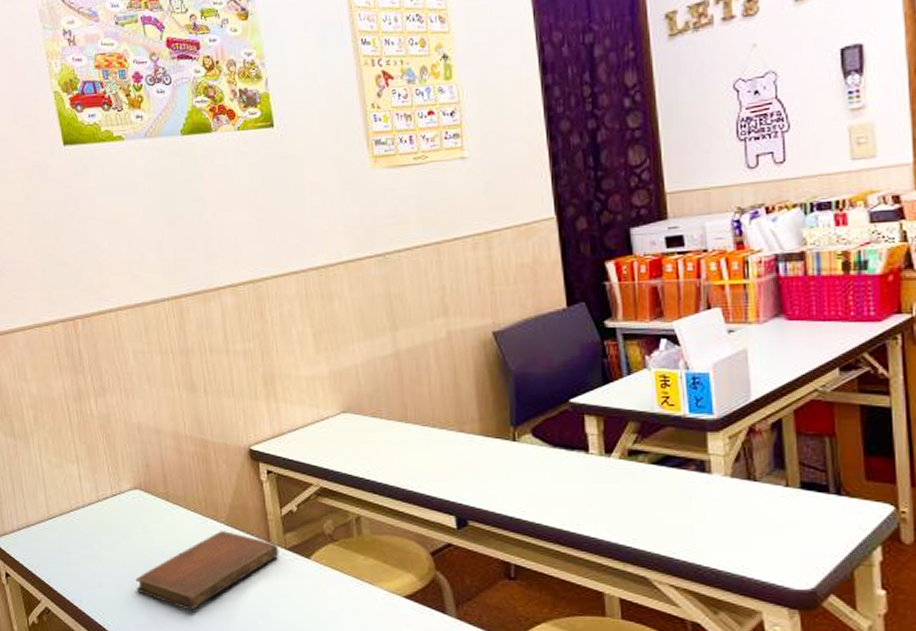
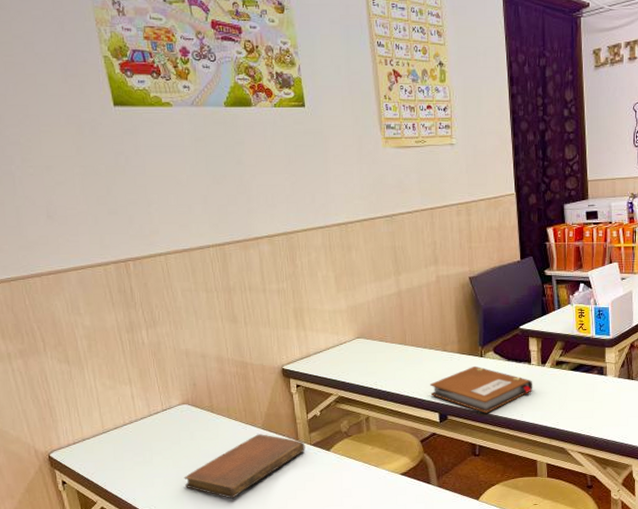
notebook: none [442,453,594,520] -> present [430,366,533,413]

